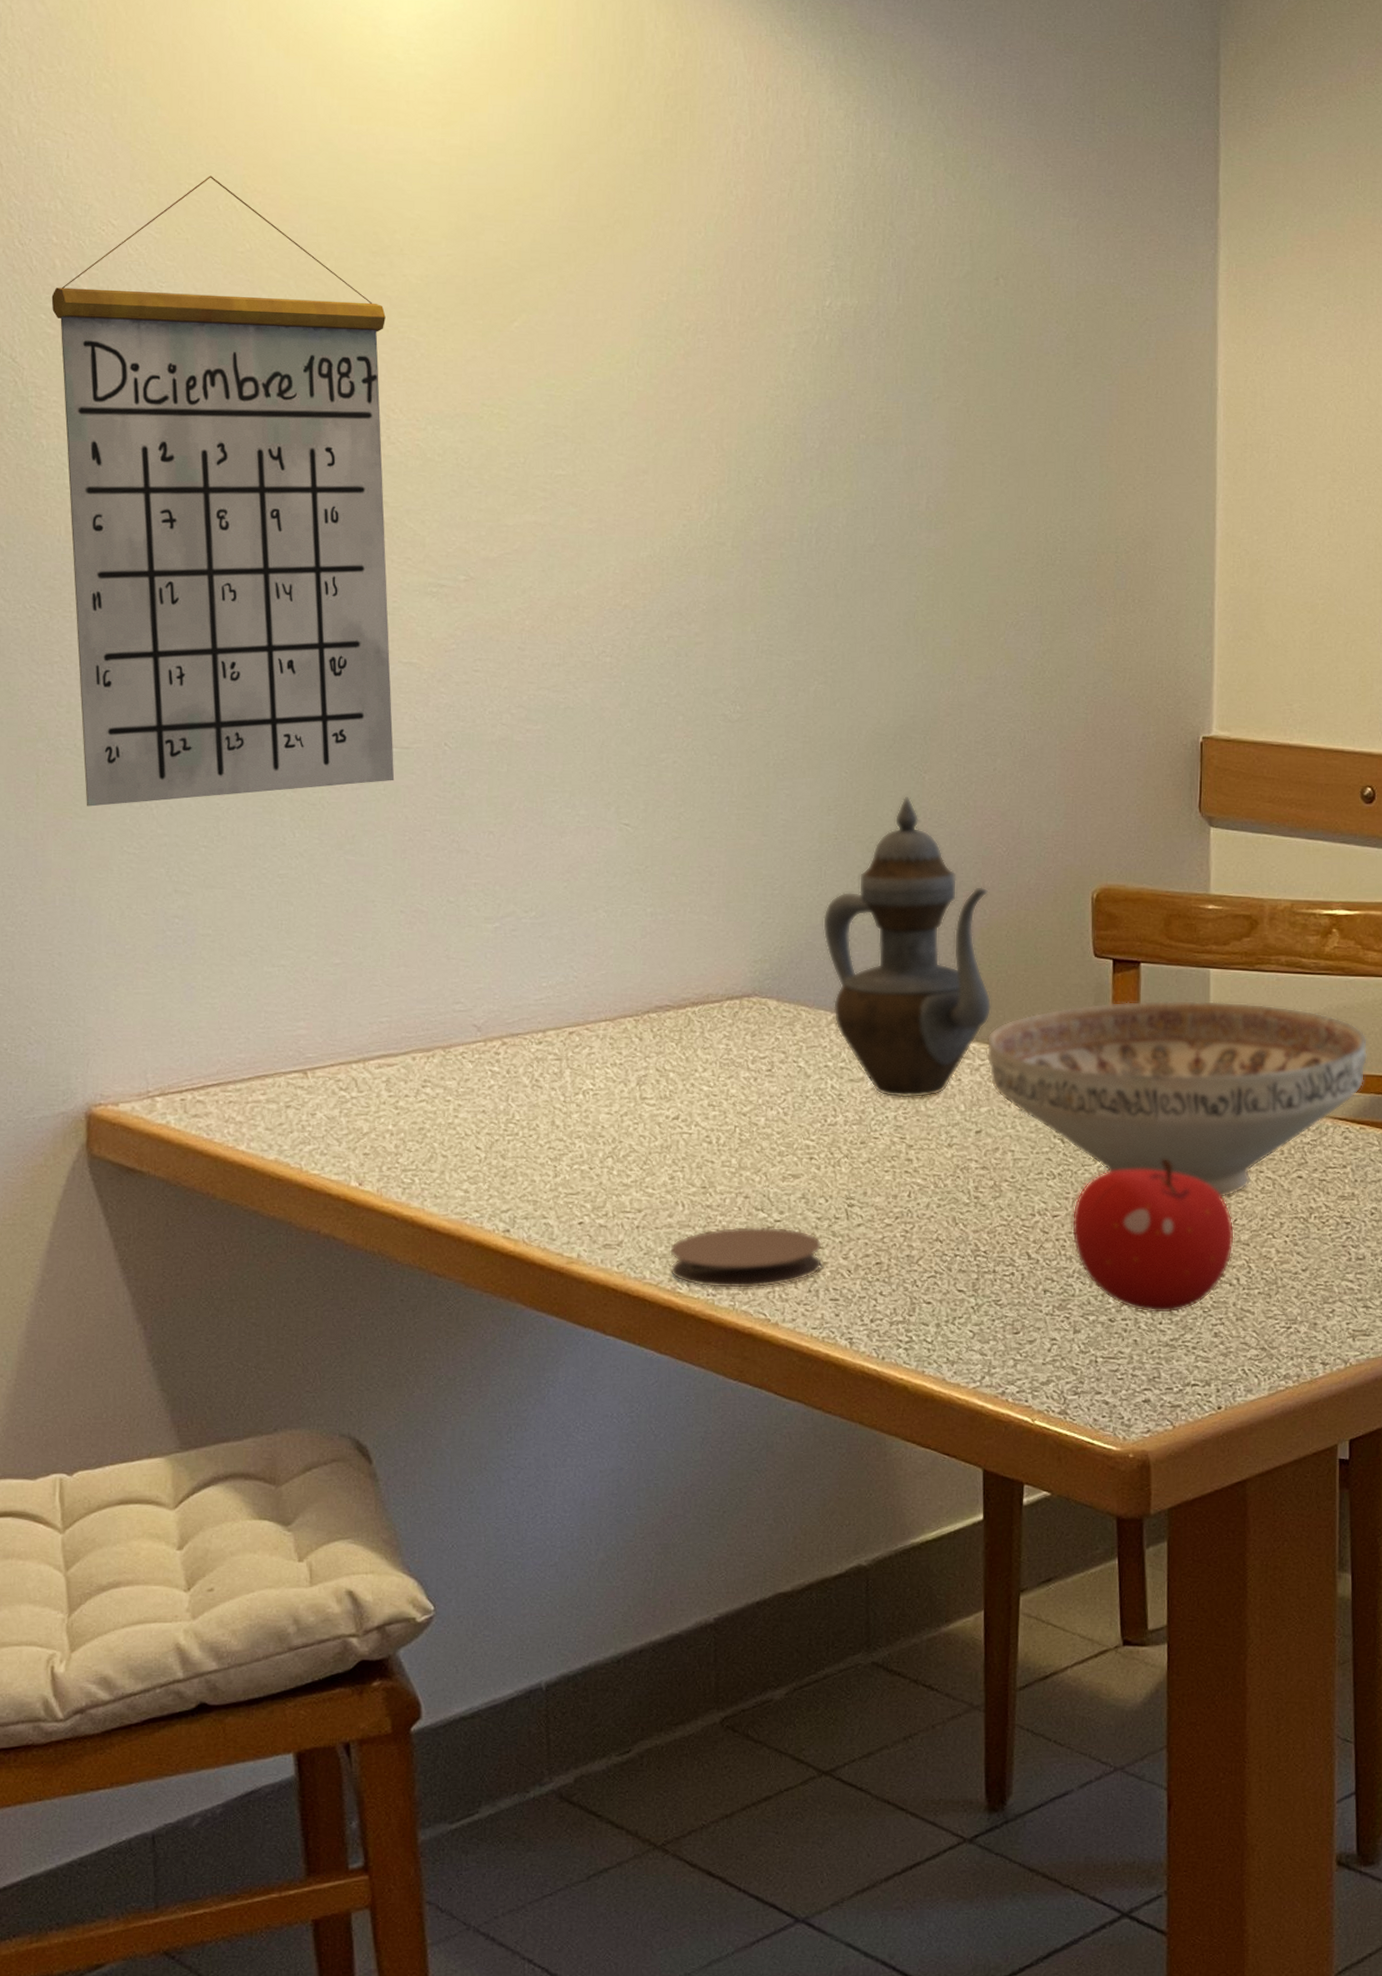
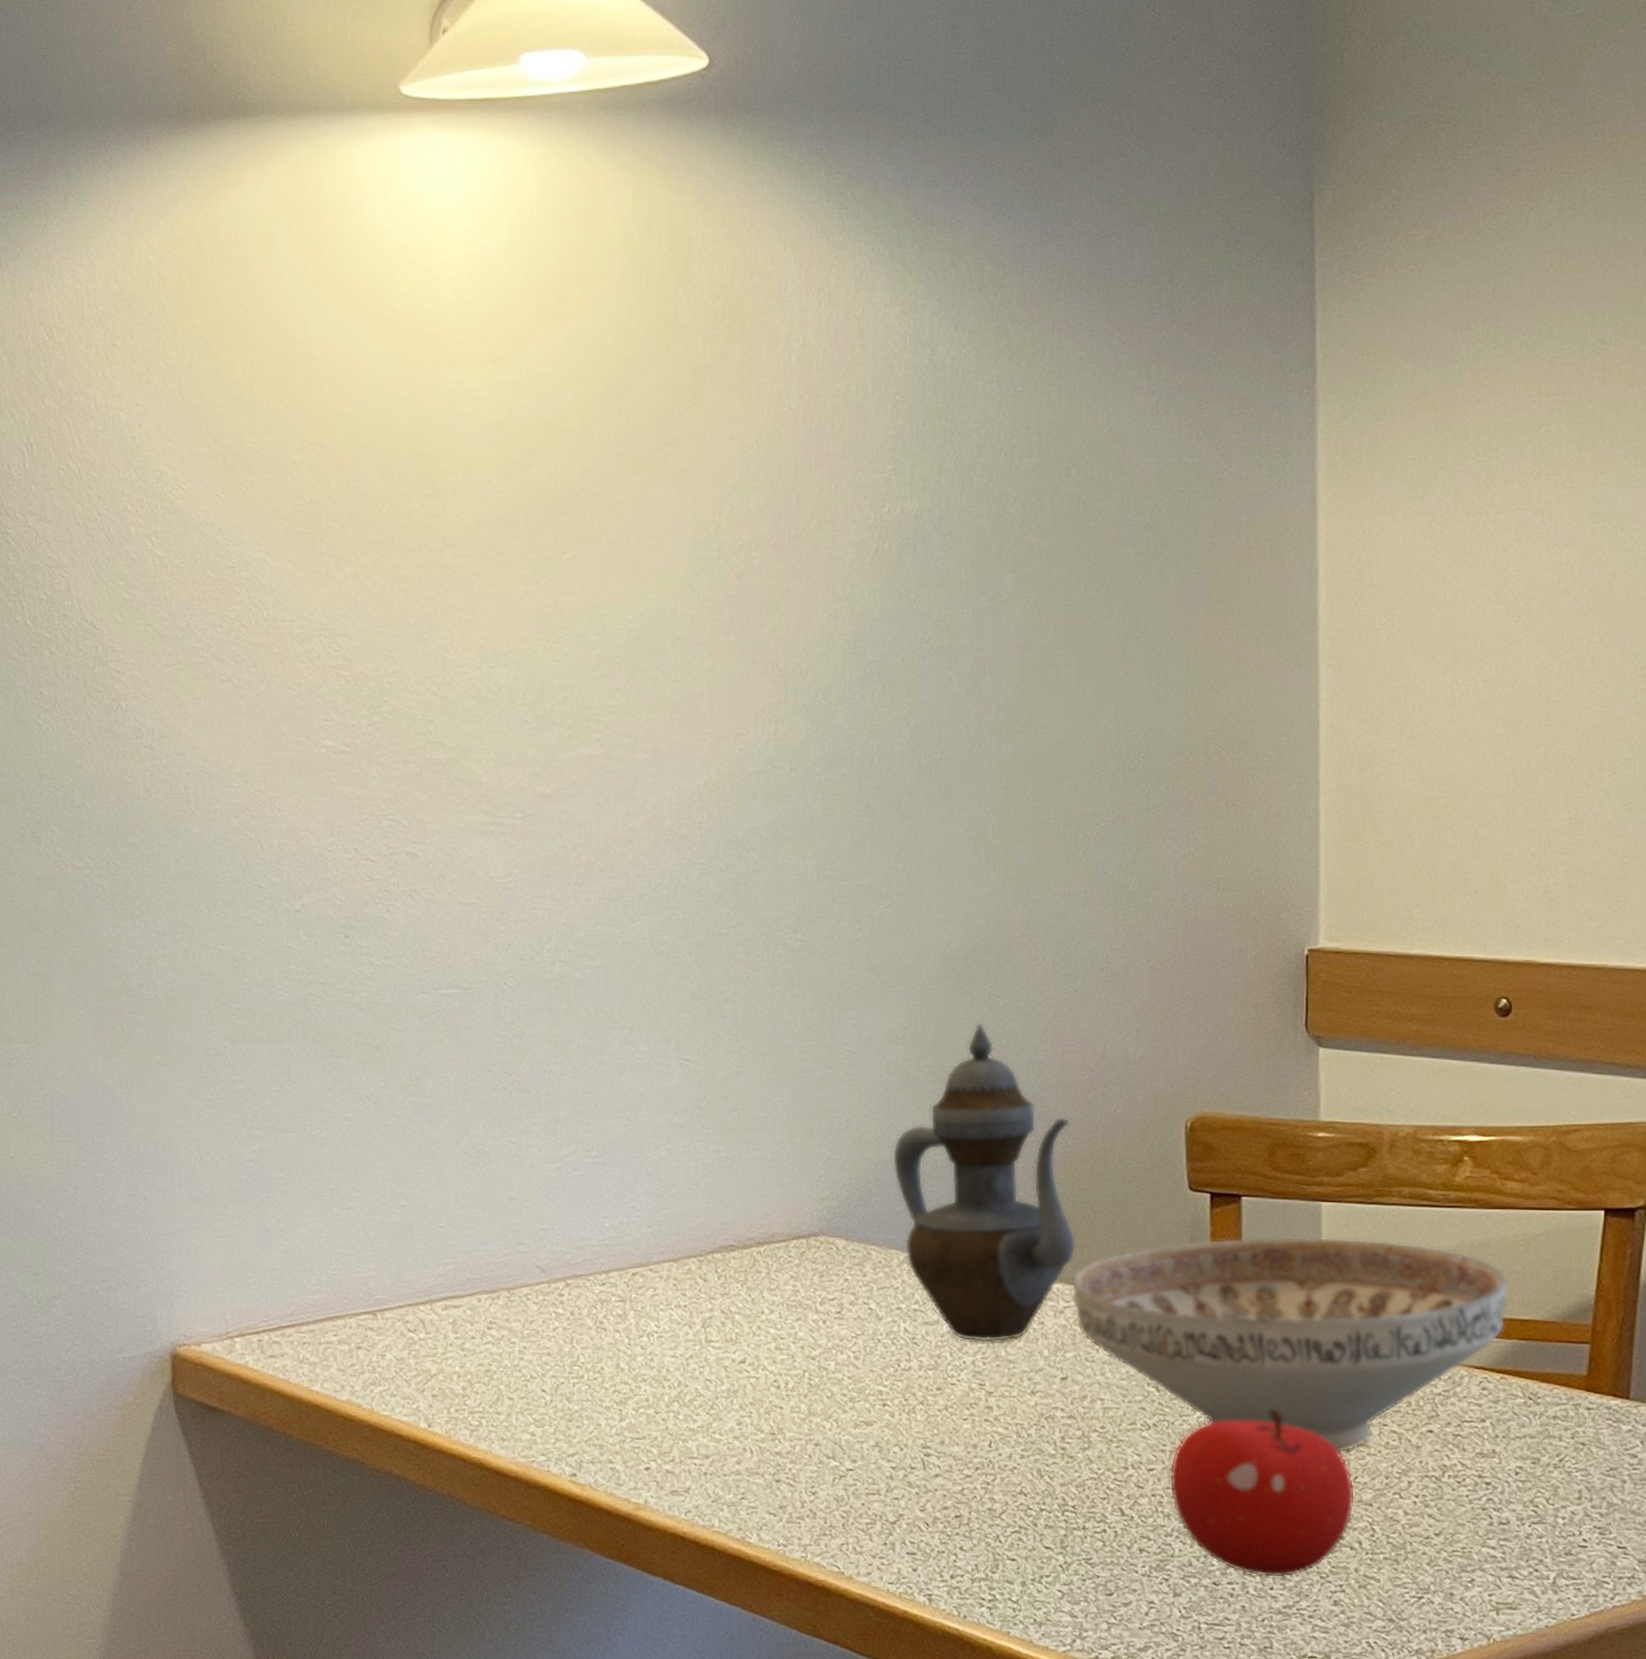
calendar: present [51,176,395,807] -> none [127,433,456,1055]
coaster: present [669,1226,823,1289] -> none [738,1474,899,1540]

